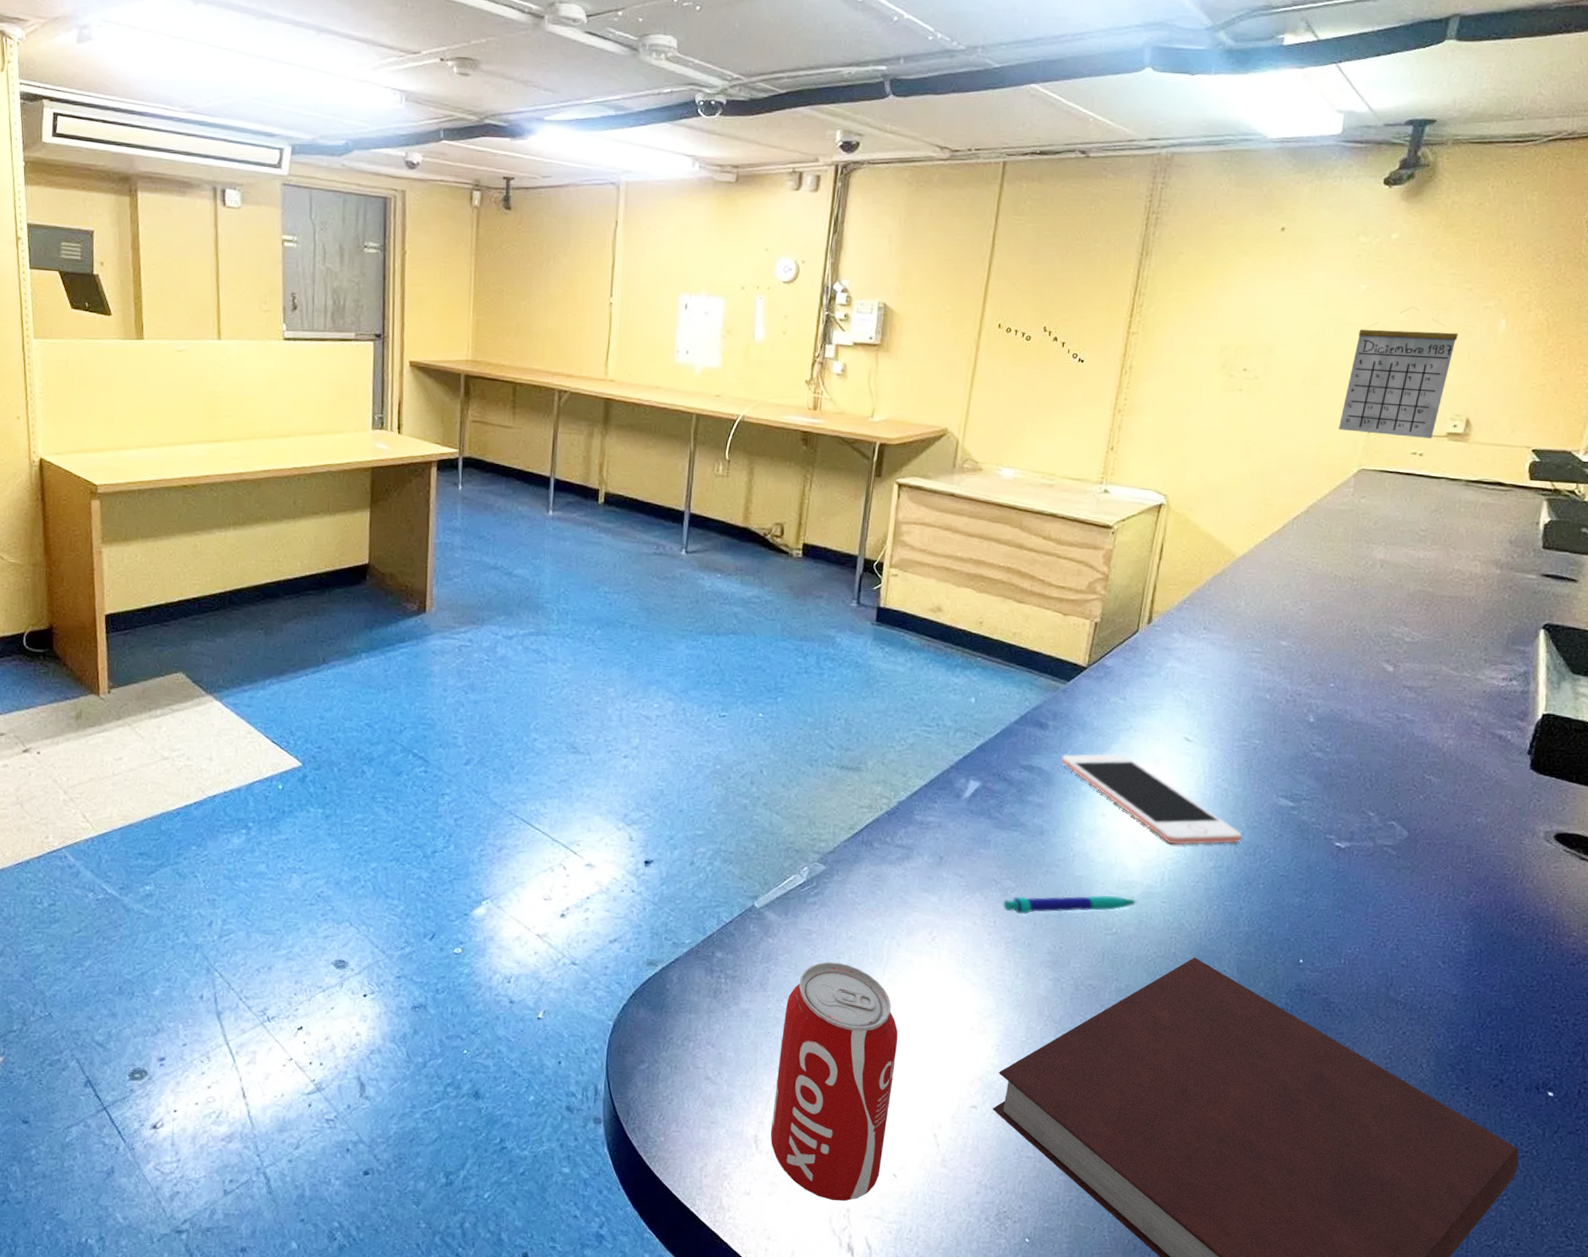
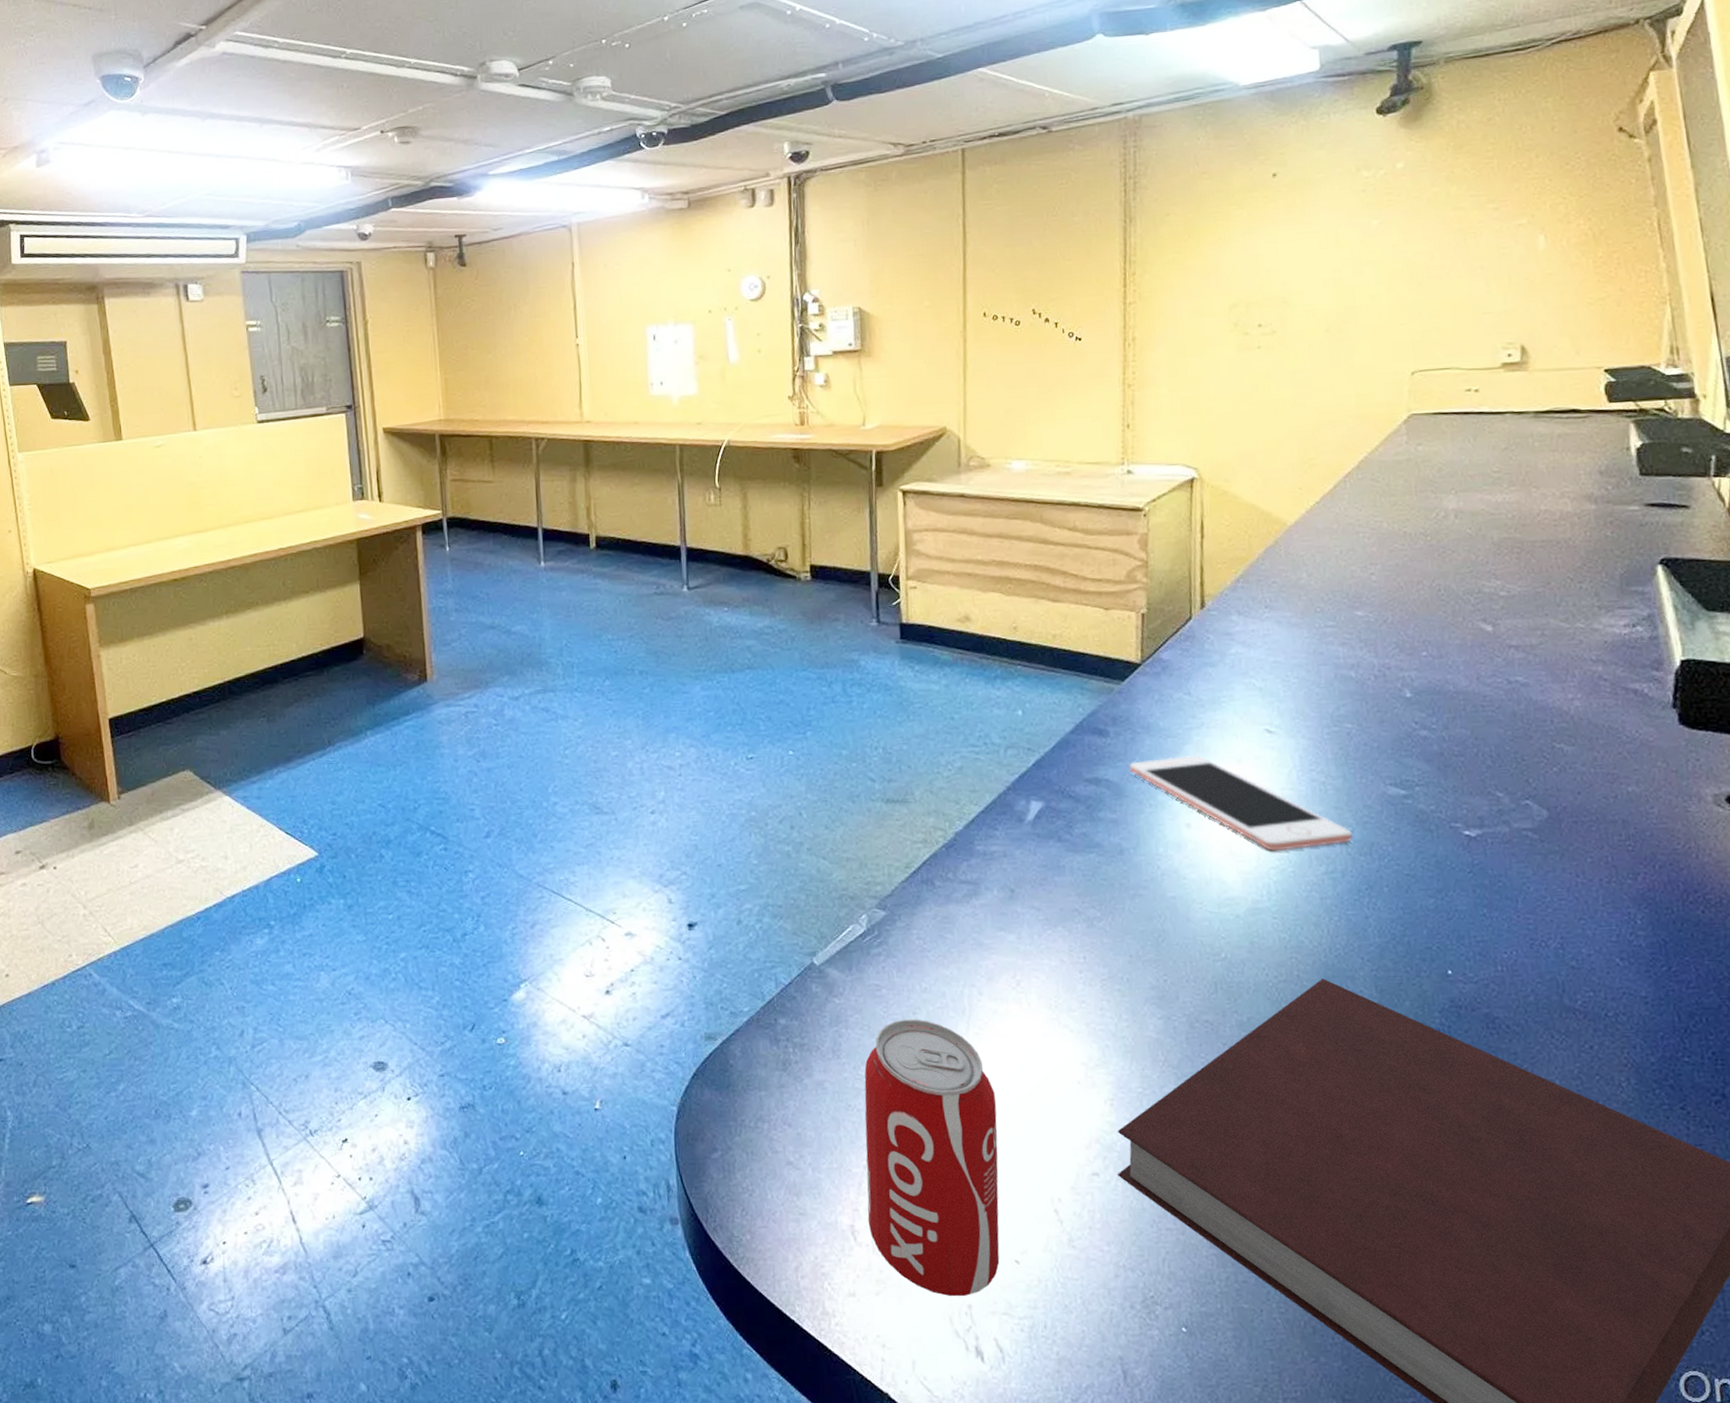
pen: present [1003,895,1138,914] -> none [1090,915,1245,946]
calendar: present [1339,307,1458,439] -> none [1376,236,1493,376]

